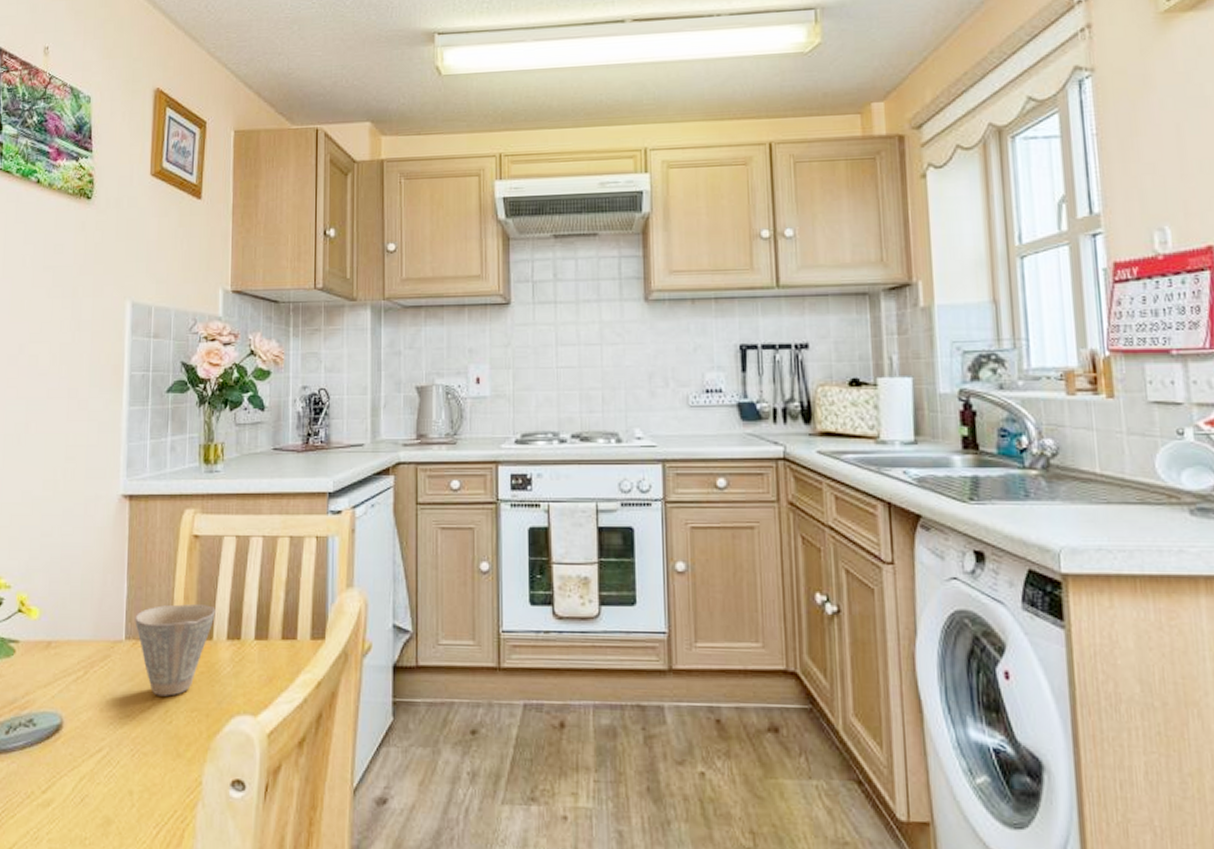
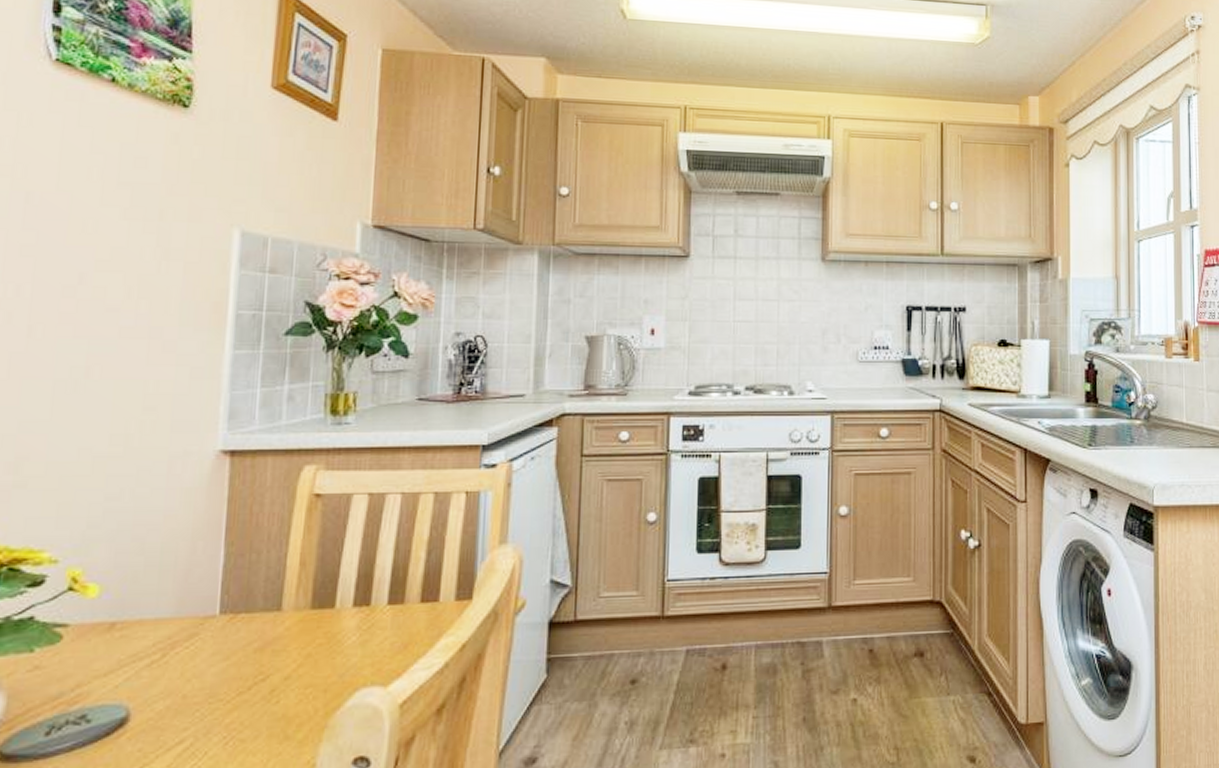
cup: present [135,604,216,696] -> none [233,570,340,675]

